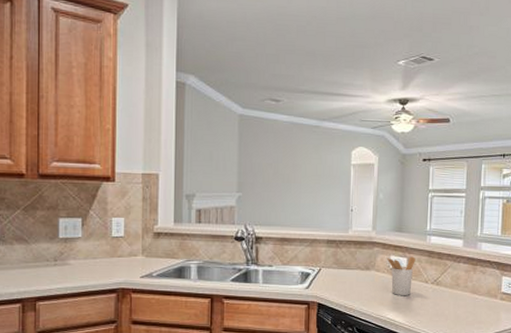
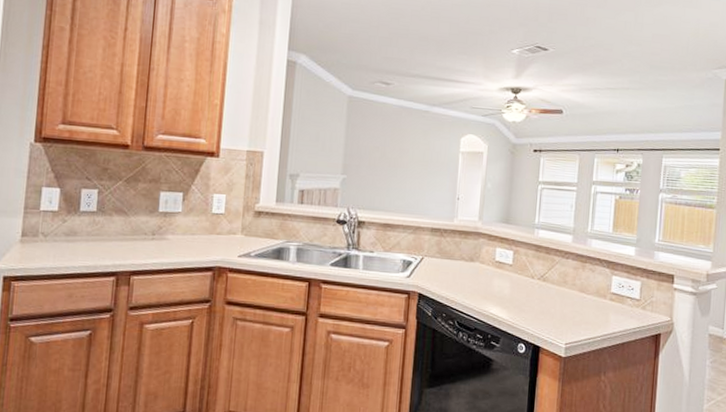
utensil holder: present [387,256,416,296] -> none [493,250,522,291]

